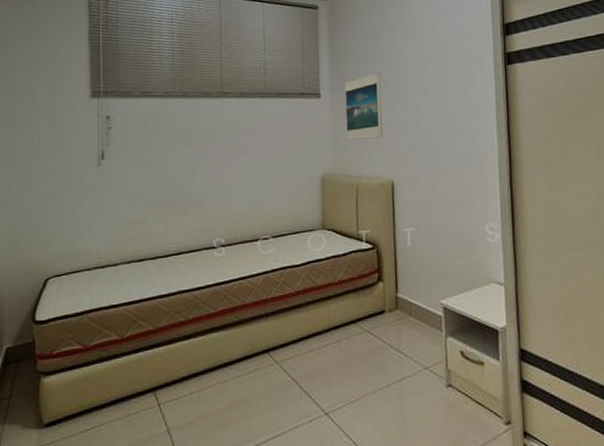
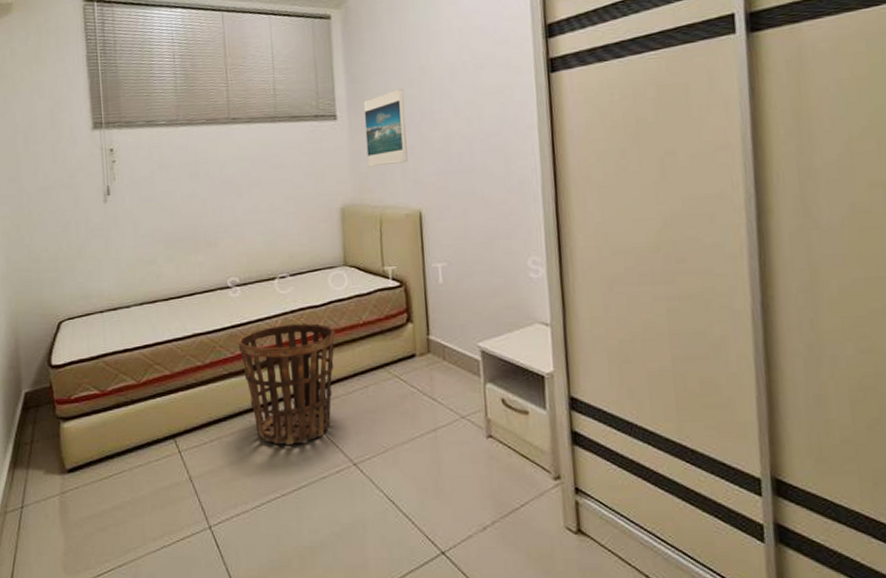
basket: none [220,281,313,396] -> present [238,323,336,445]

